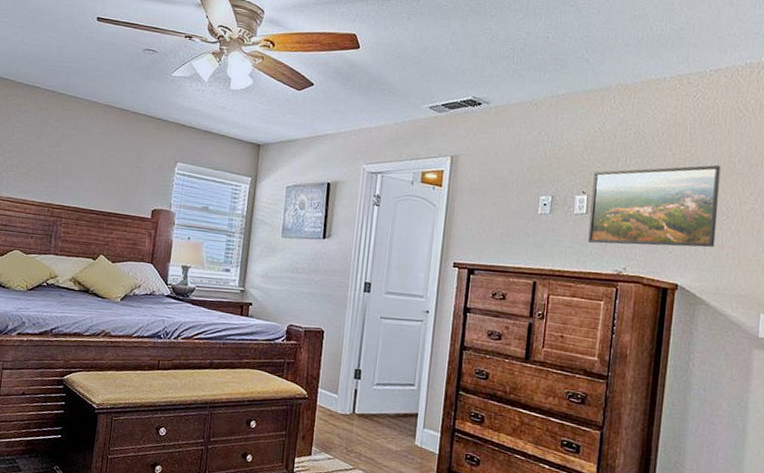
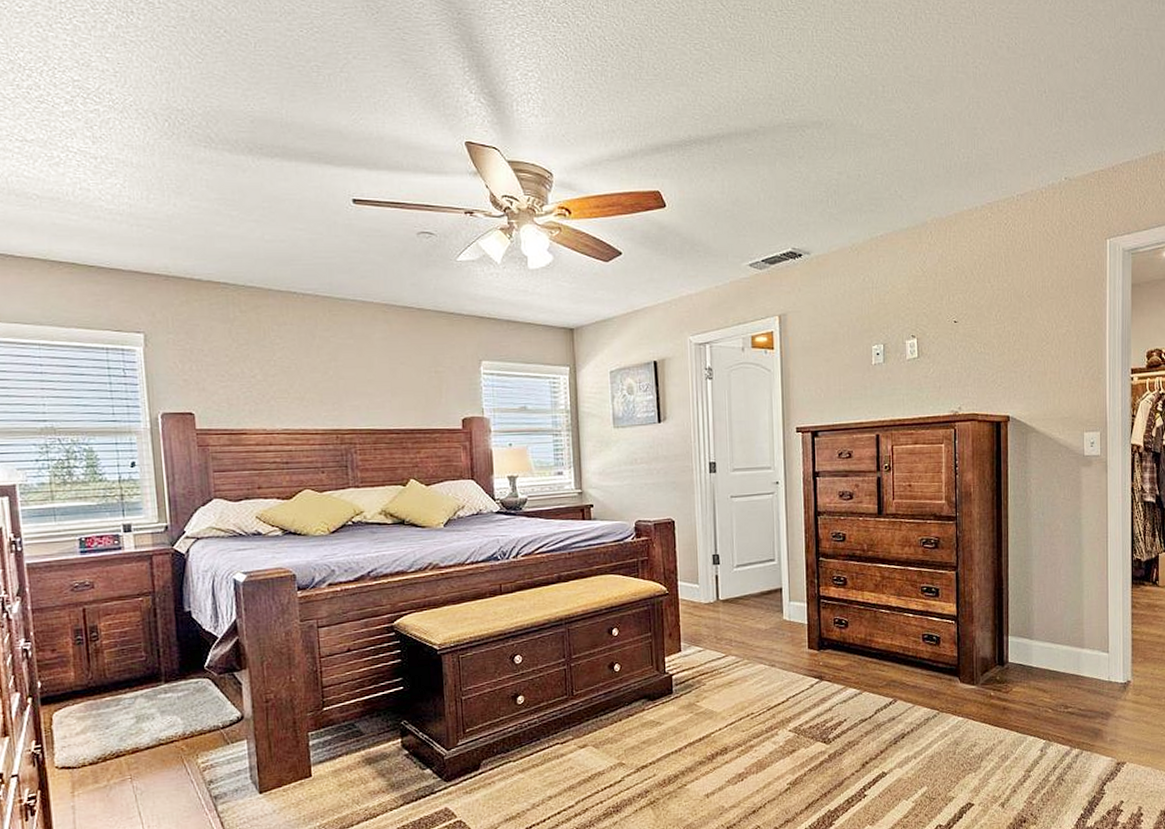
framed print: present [587,165,721,248] -> none [921,291,1038,387]

